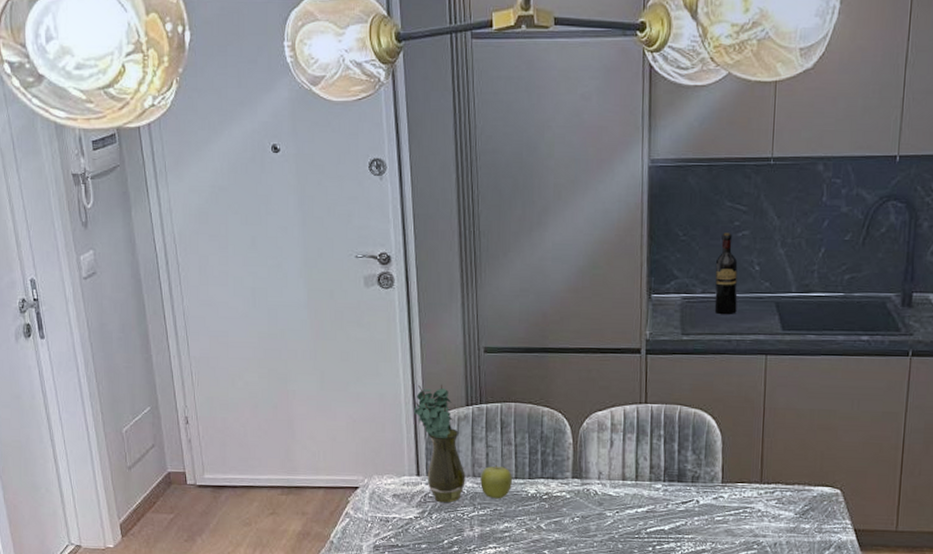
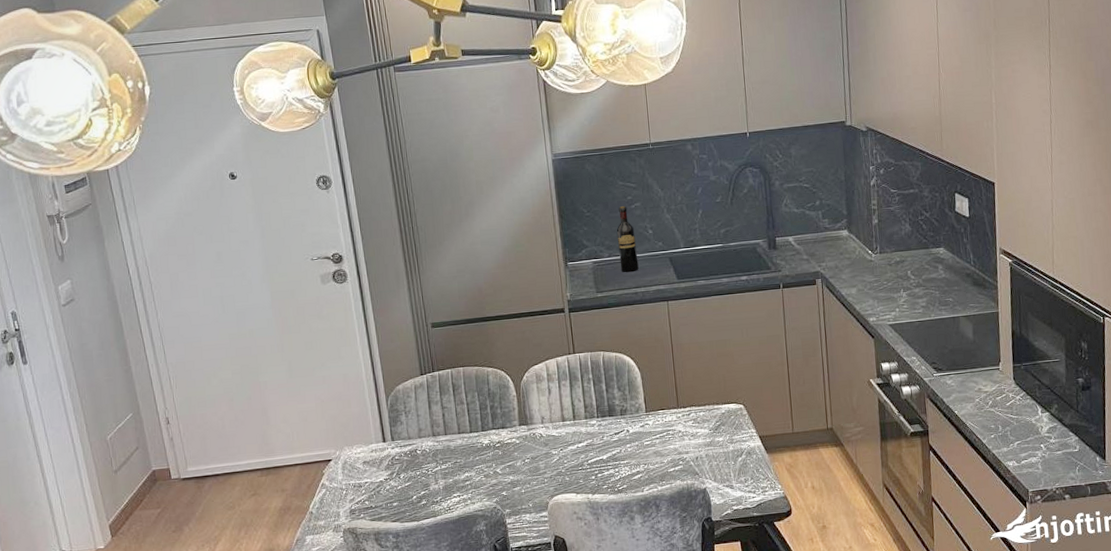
vase: present [414,384,466,503] -> none [375,359,427,463]
fruit: present [480,465,513,499] -> none [439,423,468,453]

